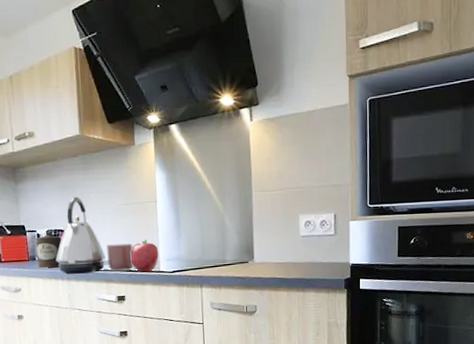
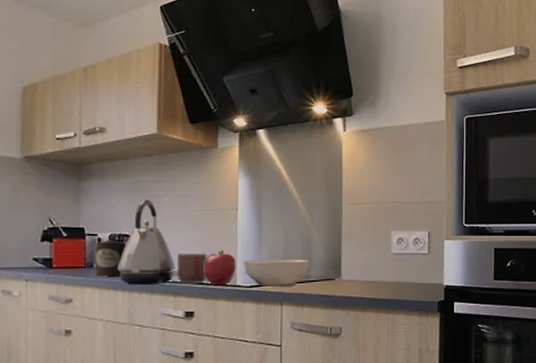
bowl: none [164,245,225,272] -> present [243,259,310,288]

